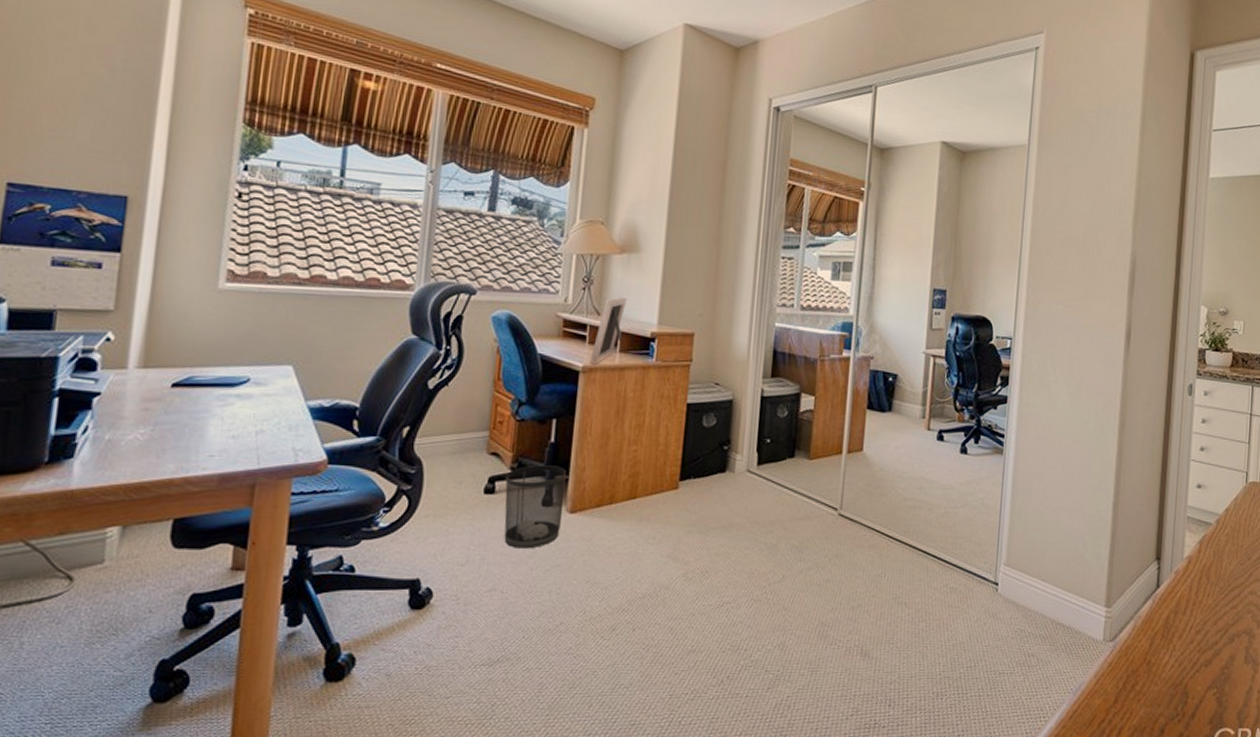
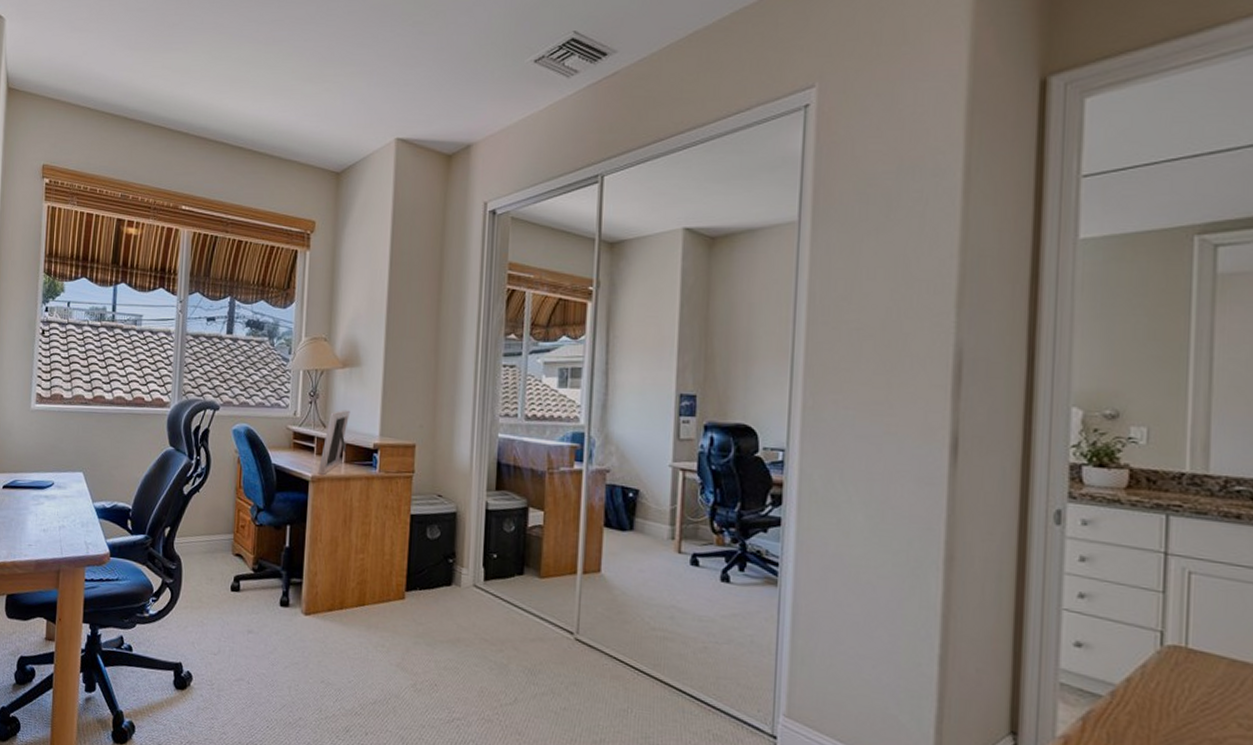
waste bin: present [504,465,567,549] -> none [248,567,301,645]

